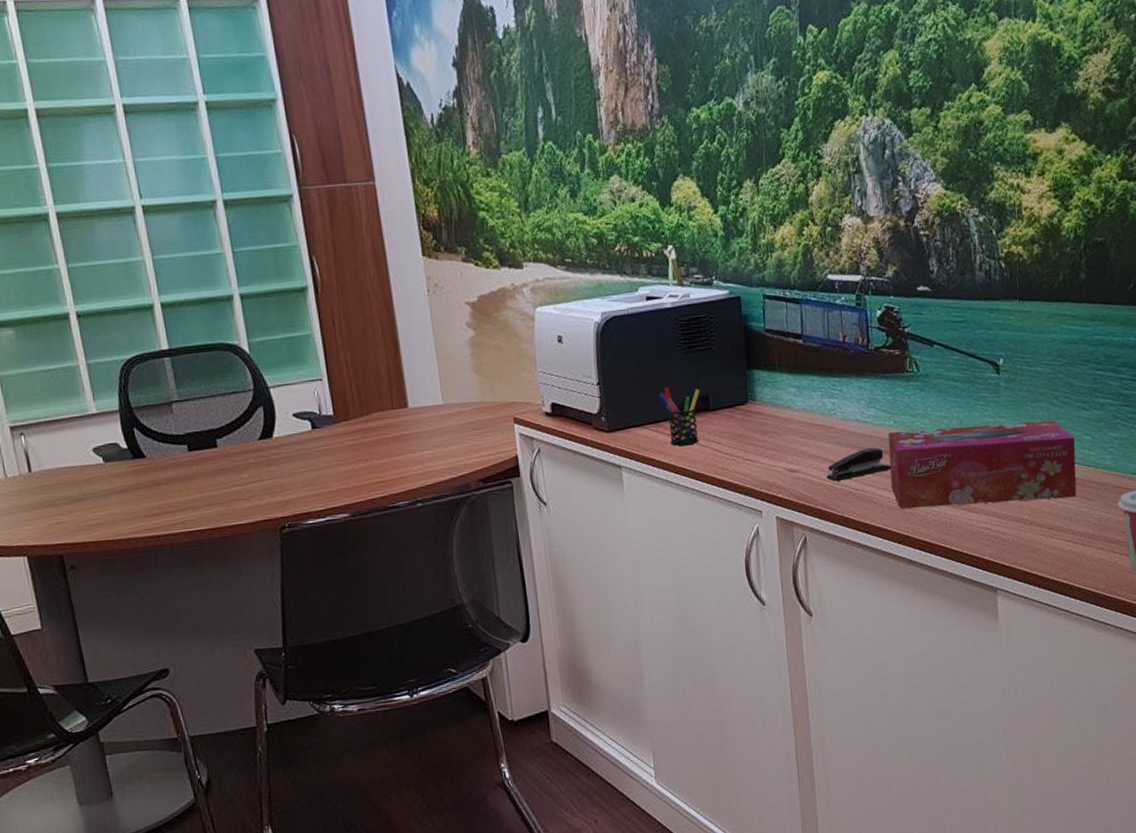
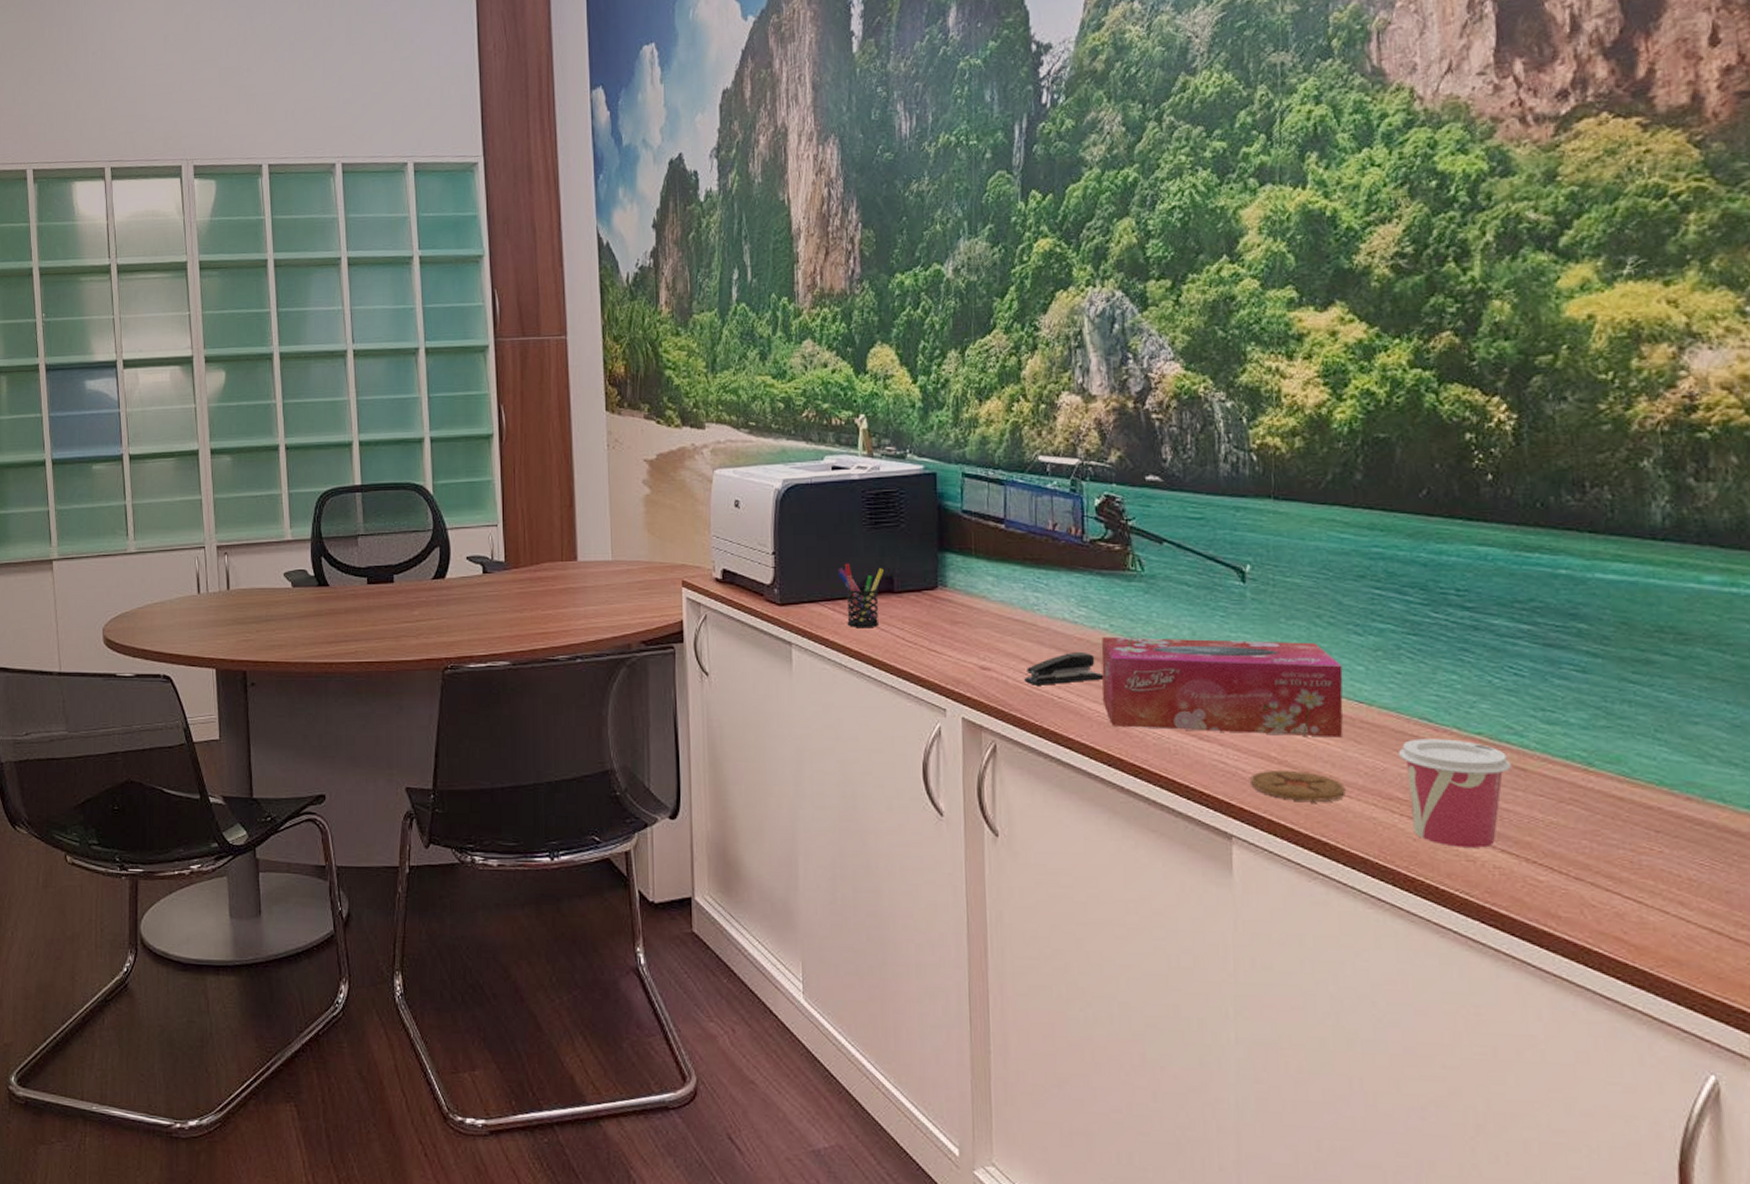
coaster: none [1009,528,1080,553] -> present [1250,769,1346,801]

